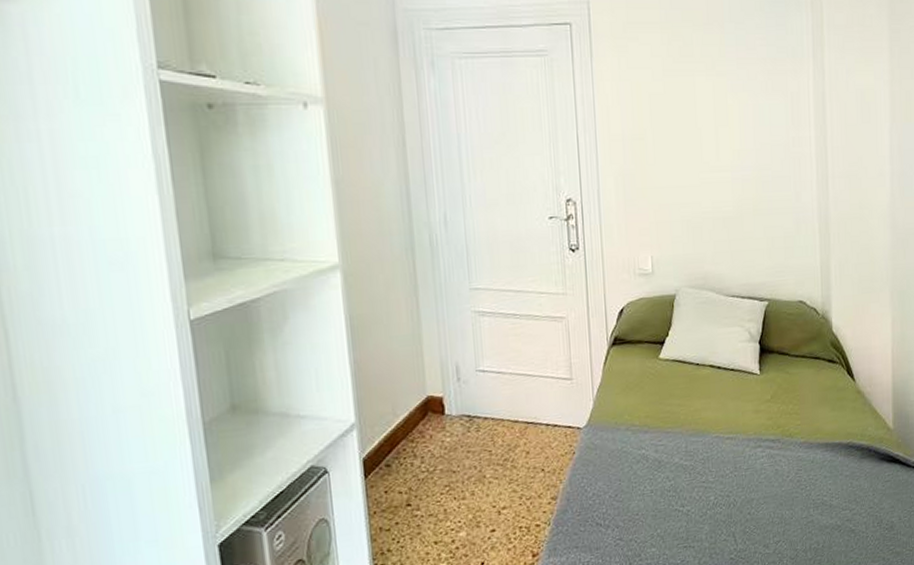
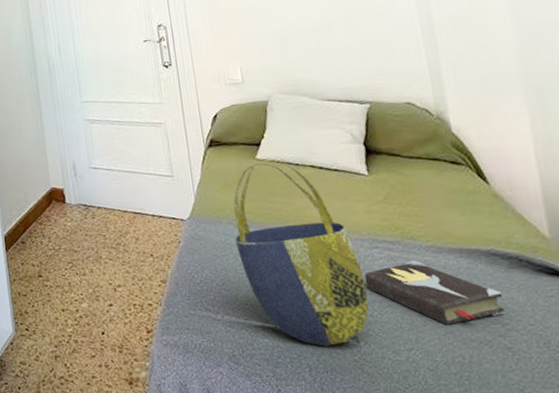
tote bag: none [631,358,748,548] -> present [233,159,369,346]
hardback book: none [747,457,854,515] -> present [364,260,506,325]

